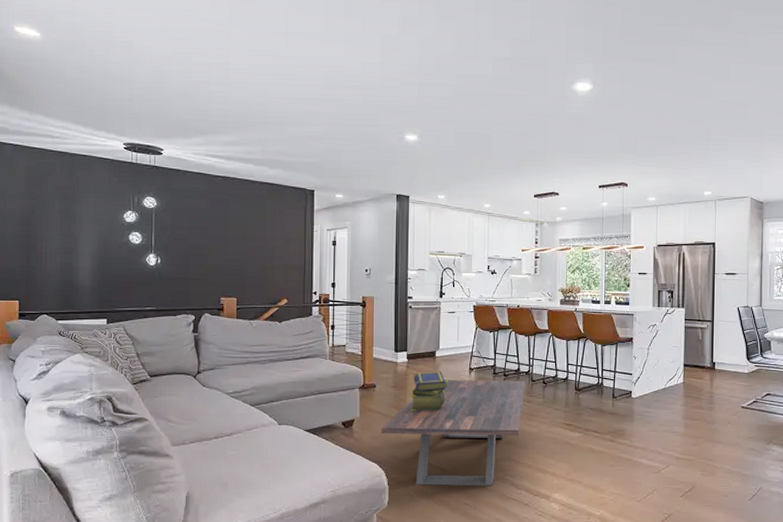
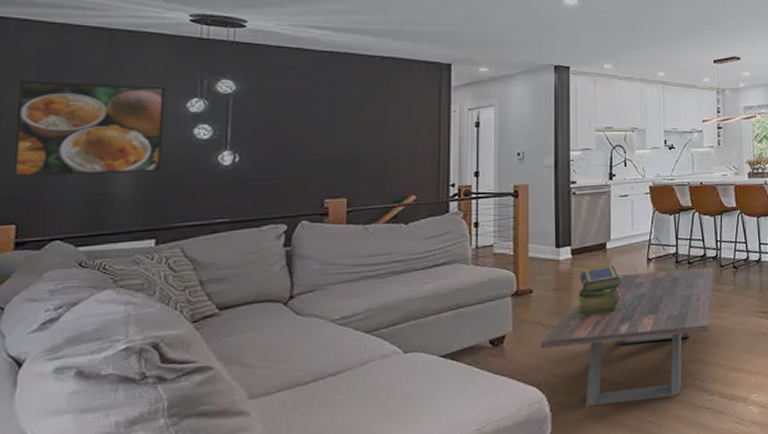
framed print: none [14,192,109,267] -> present [12,80,166,178]

